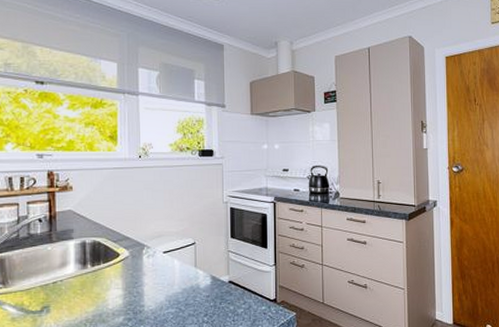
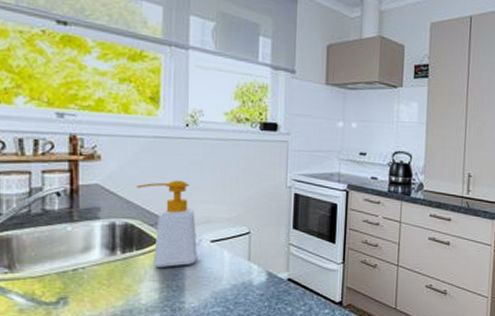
soap bottle: none [101,202,153,277] -> present [136,180,197,267]

